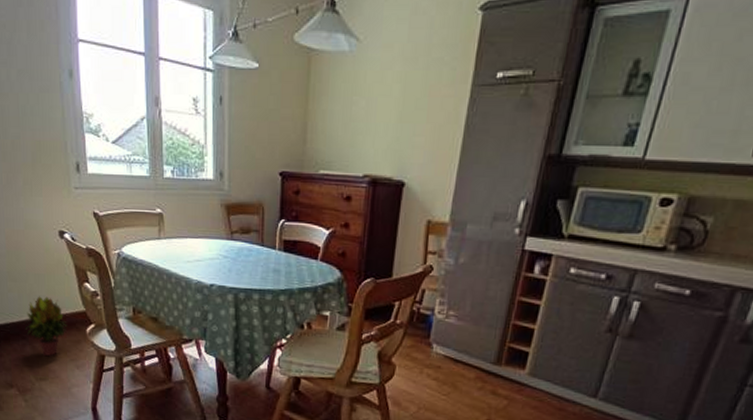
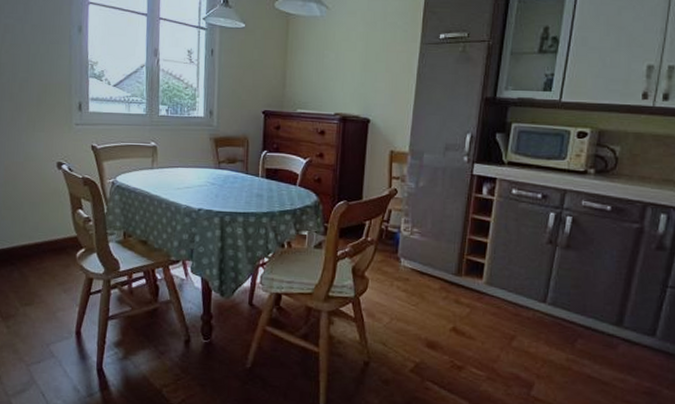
potted plant: present [25,296,68,356] -> none [14,223,58,281]

